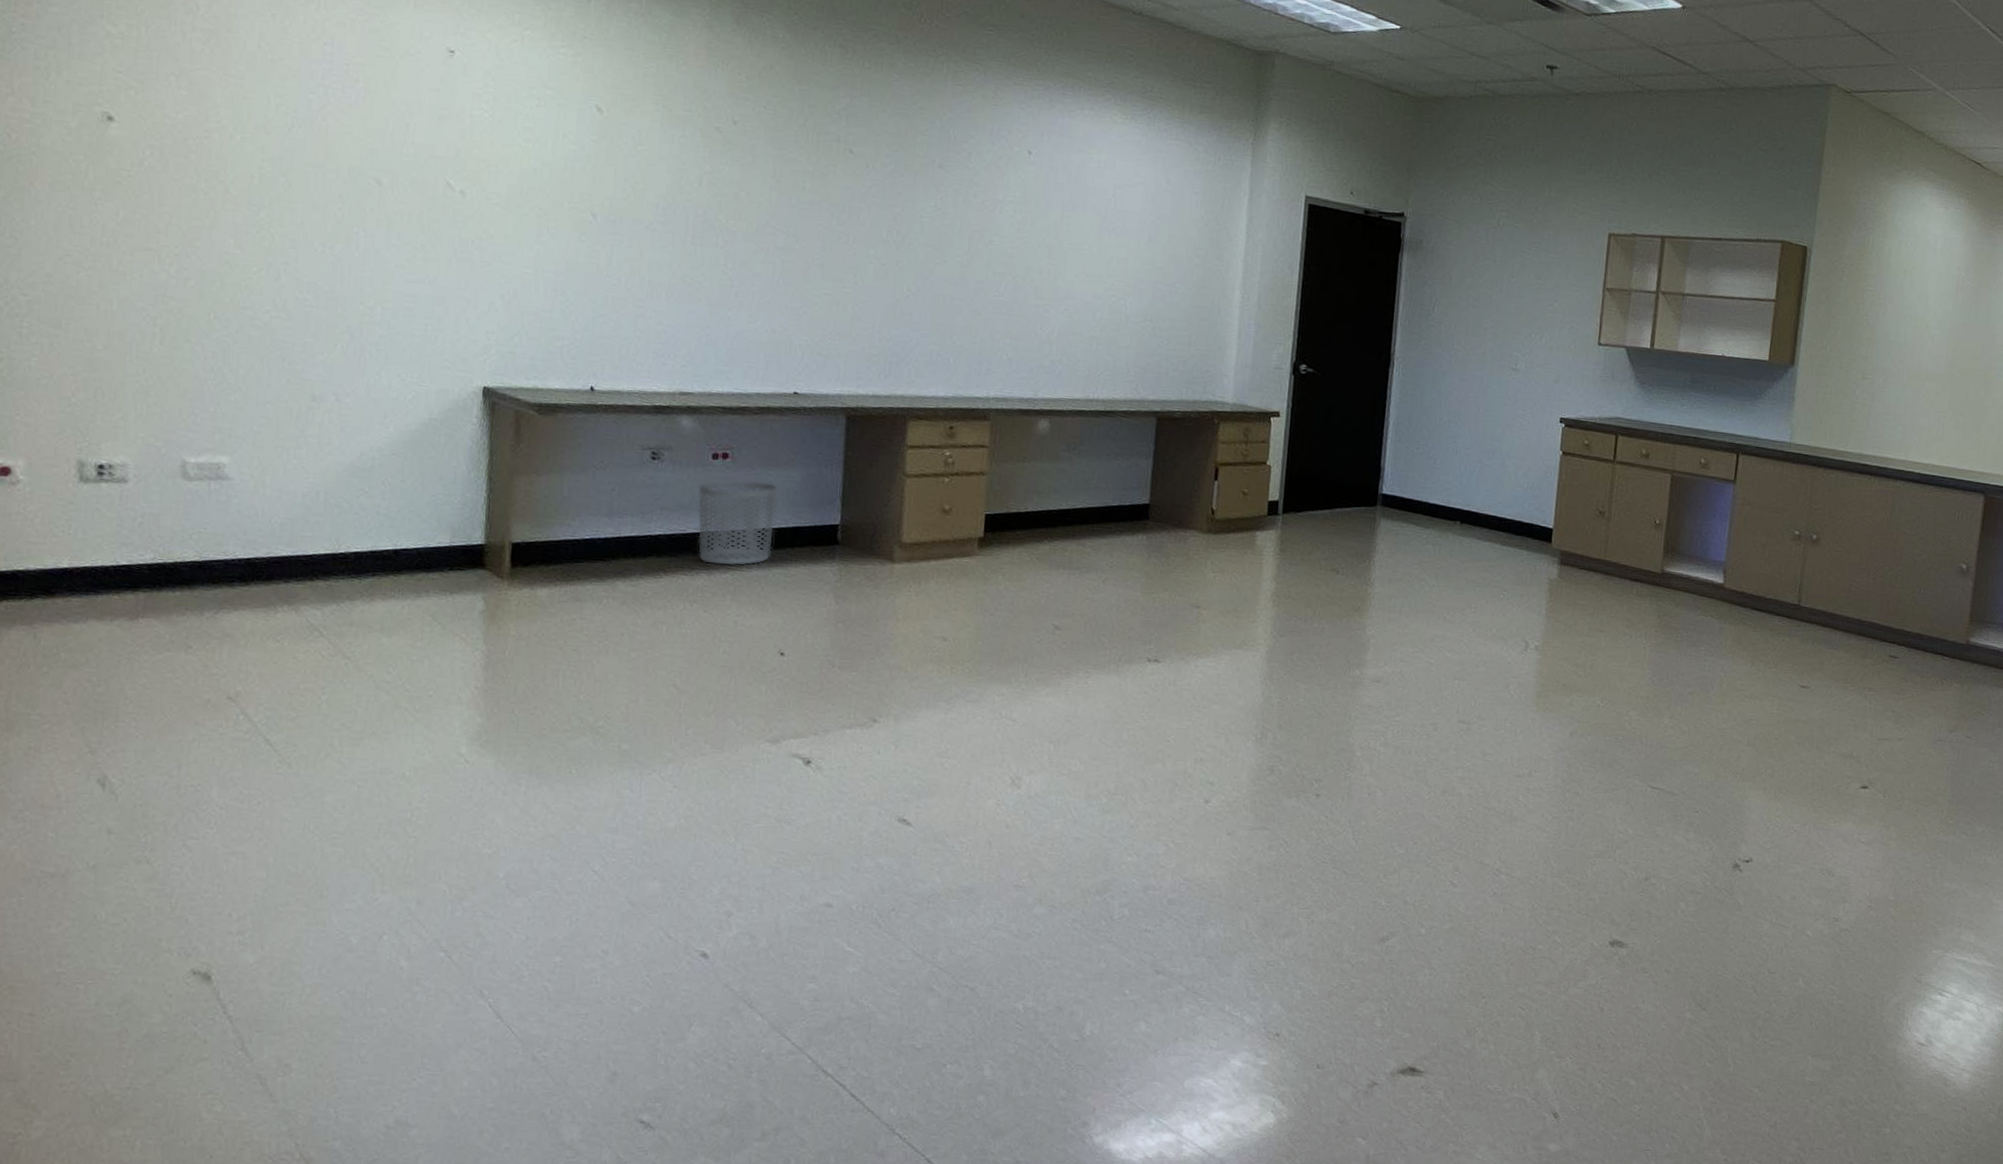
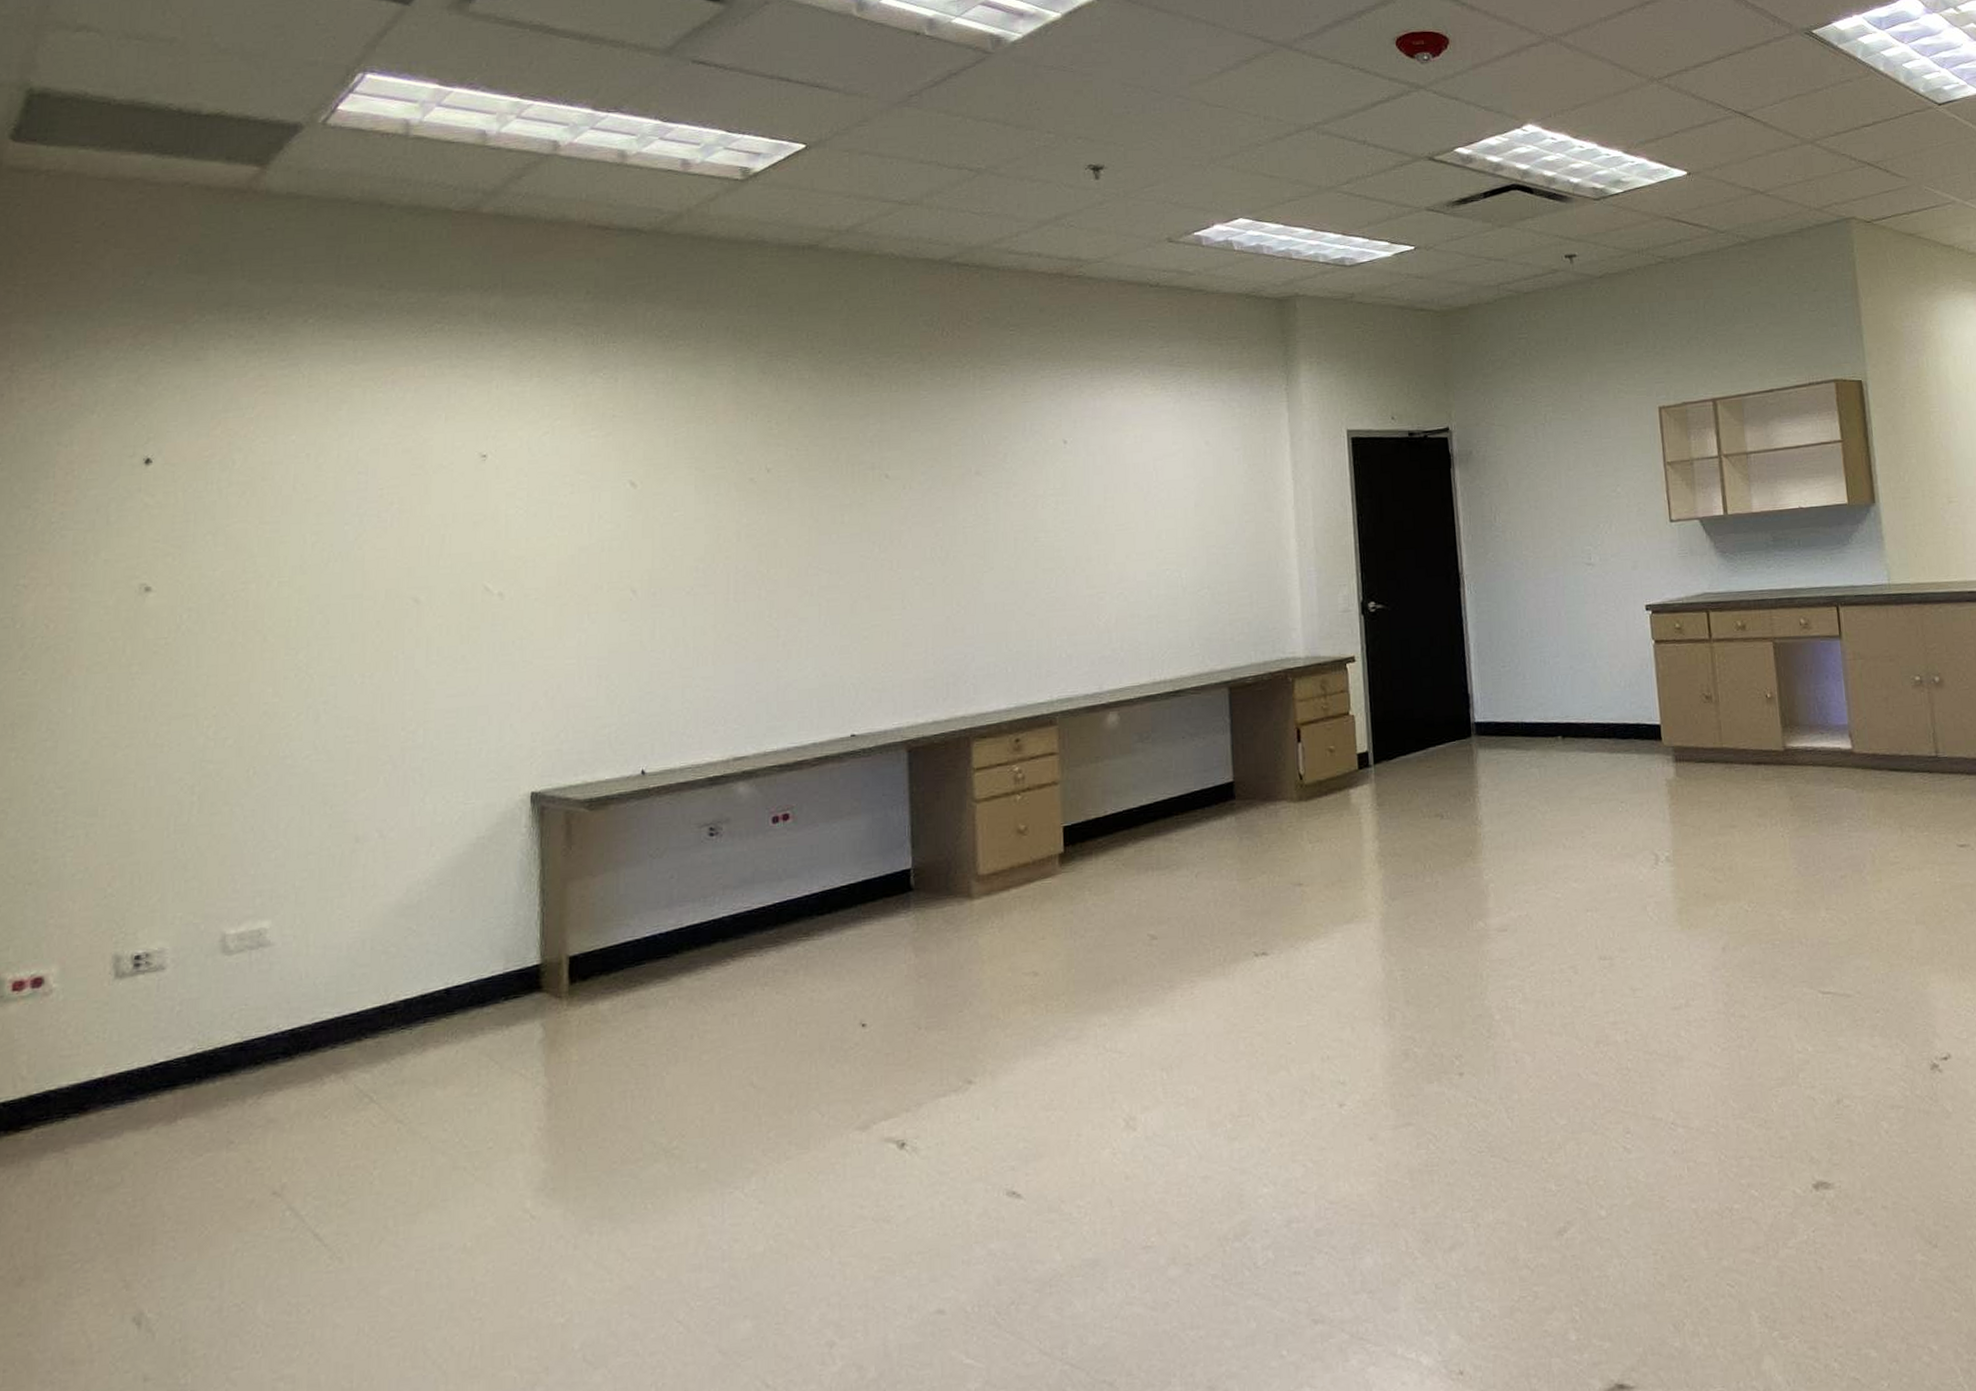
waste bin: present [698,480,779,566] -> none [761,837,844,939]

